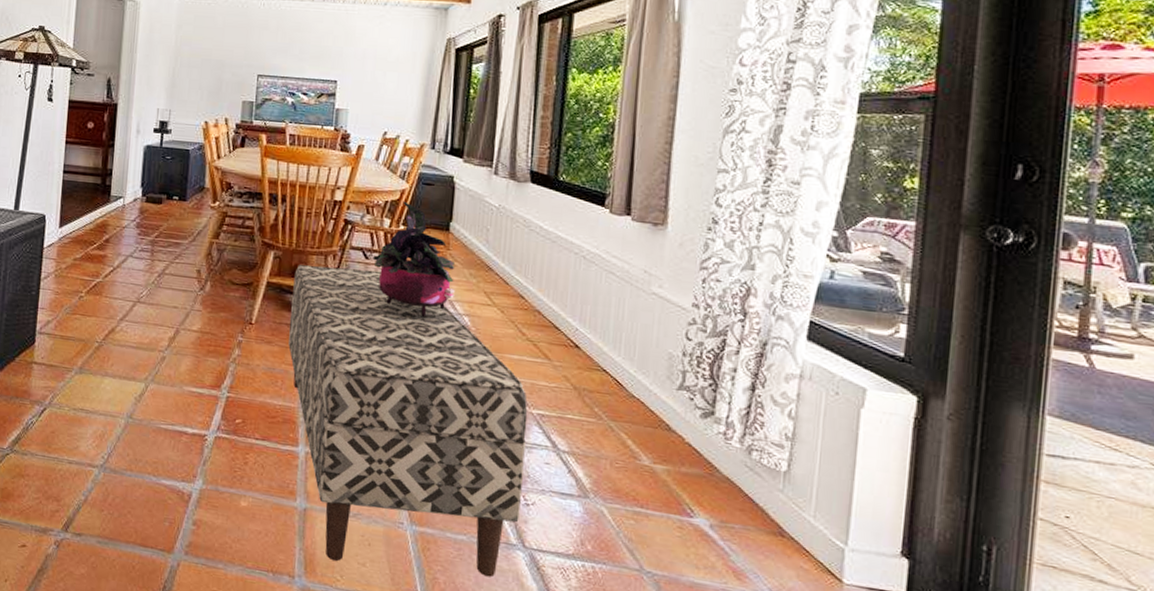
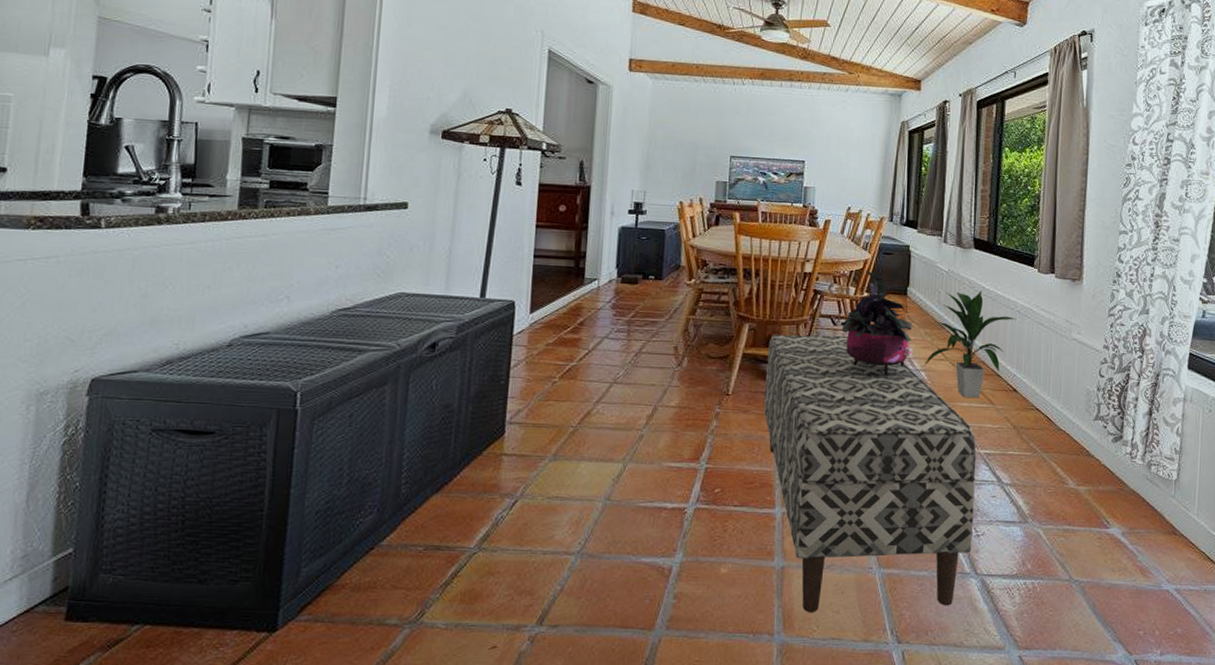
indoor plant: none [466,230,581,351] -> present [923,290,1017,397]

